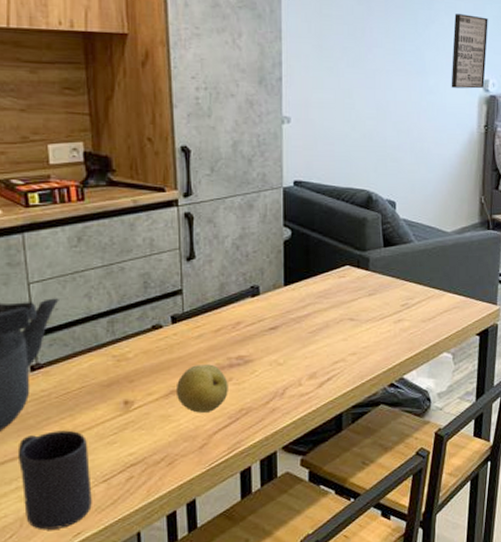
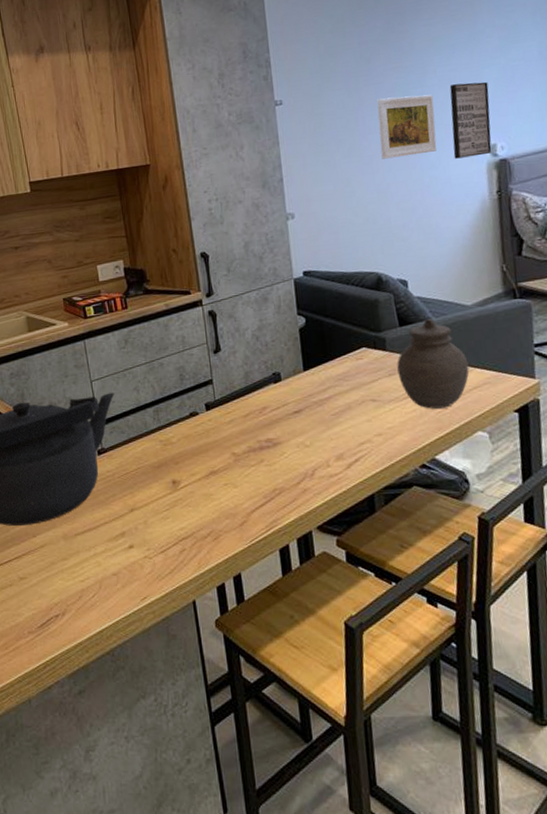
mug: present [17,430,92,530] -> none [93,506,154,593]
fruit: present [175,364,228,413] -> none [214,447,261,492]
jar: none [377,242,442,330] -> present [397,319,470,409]
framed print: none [384,13,439,77] -> present [377,94,437,159]

